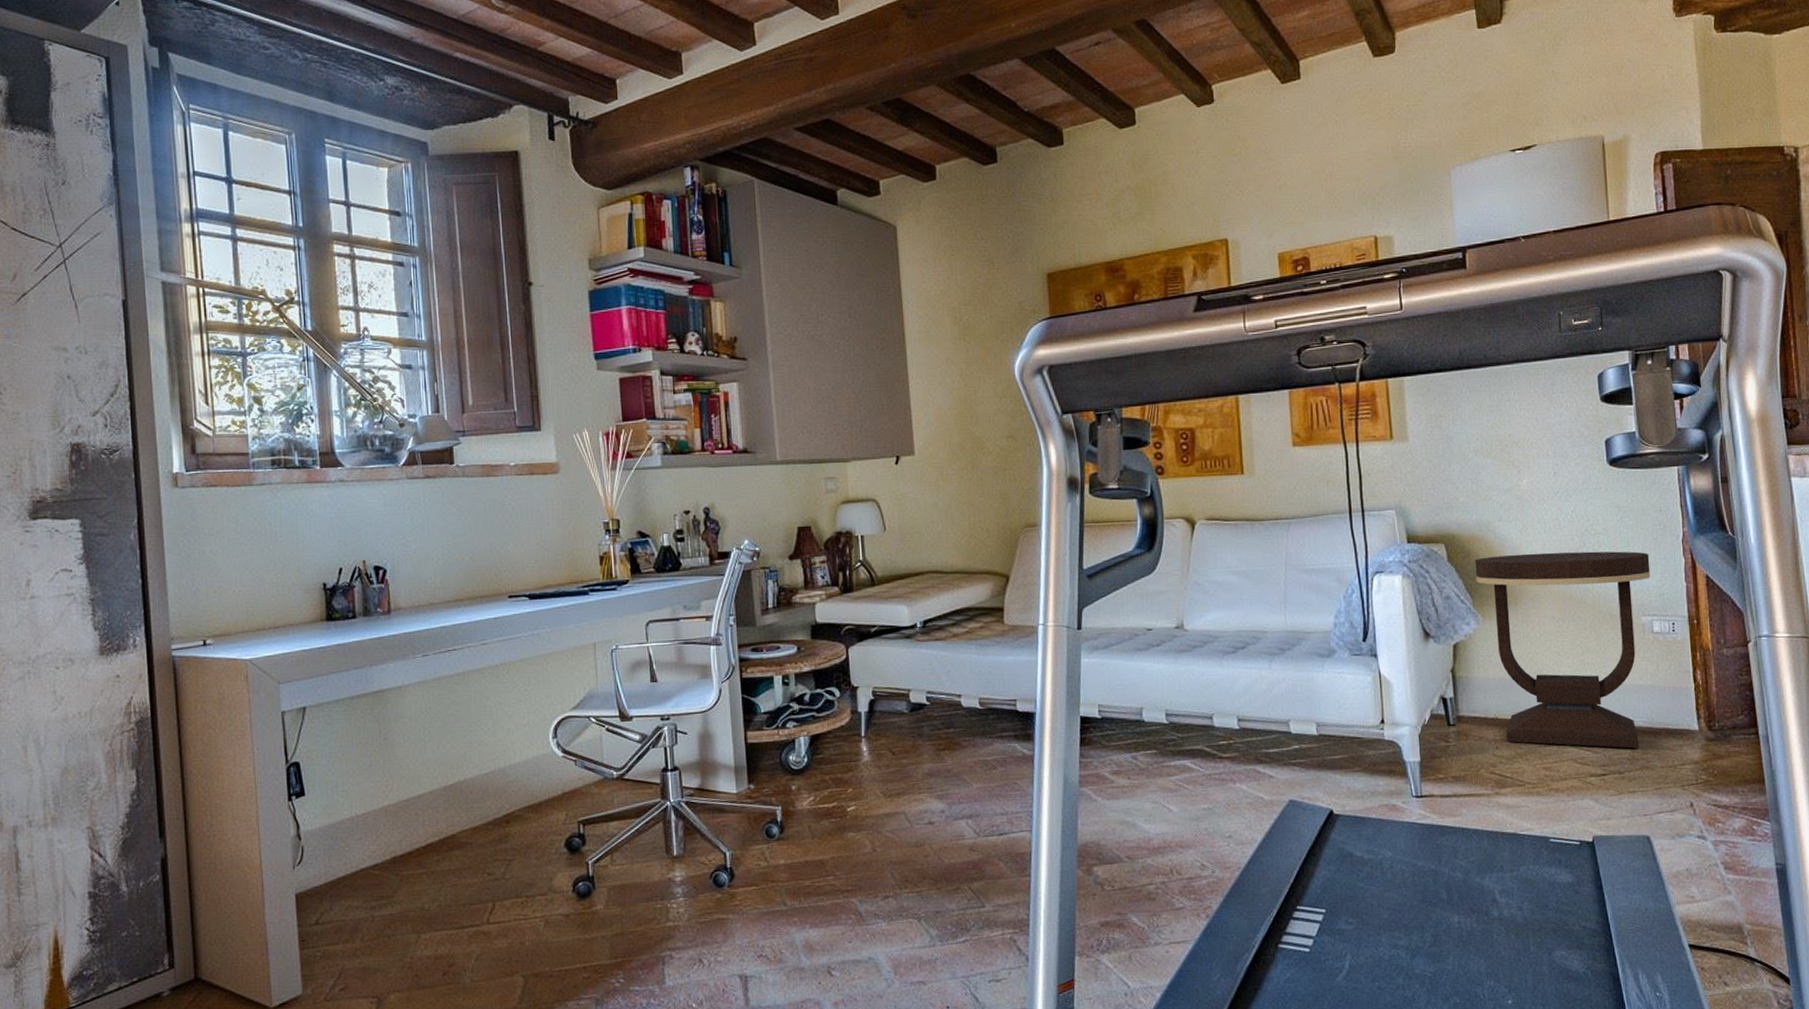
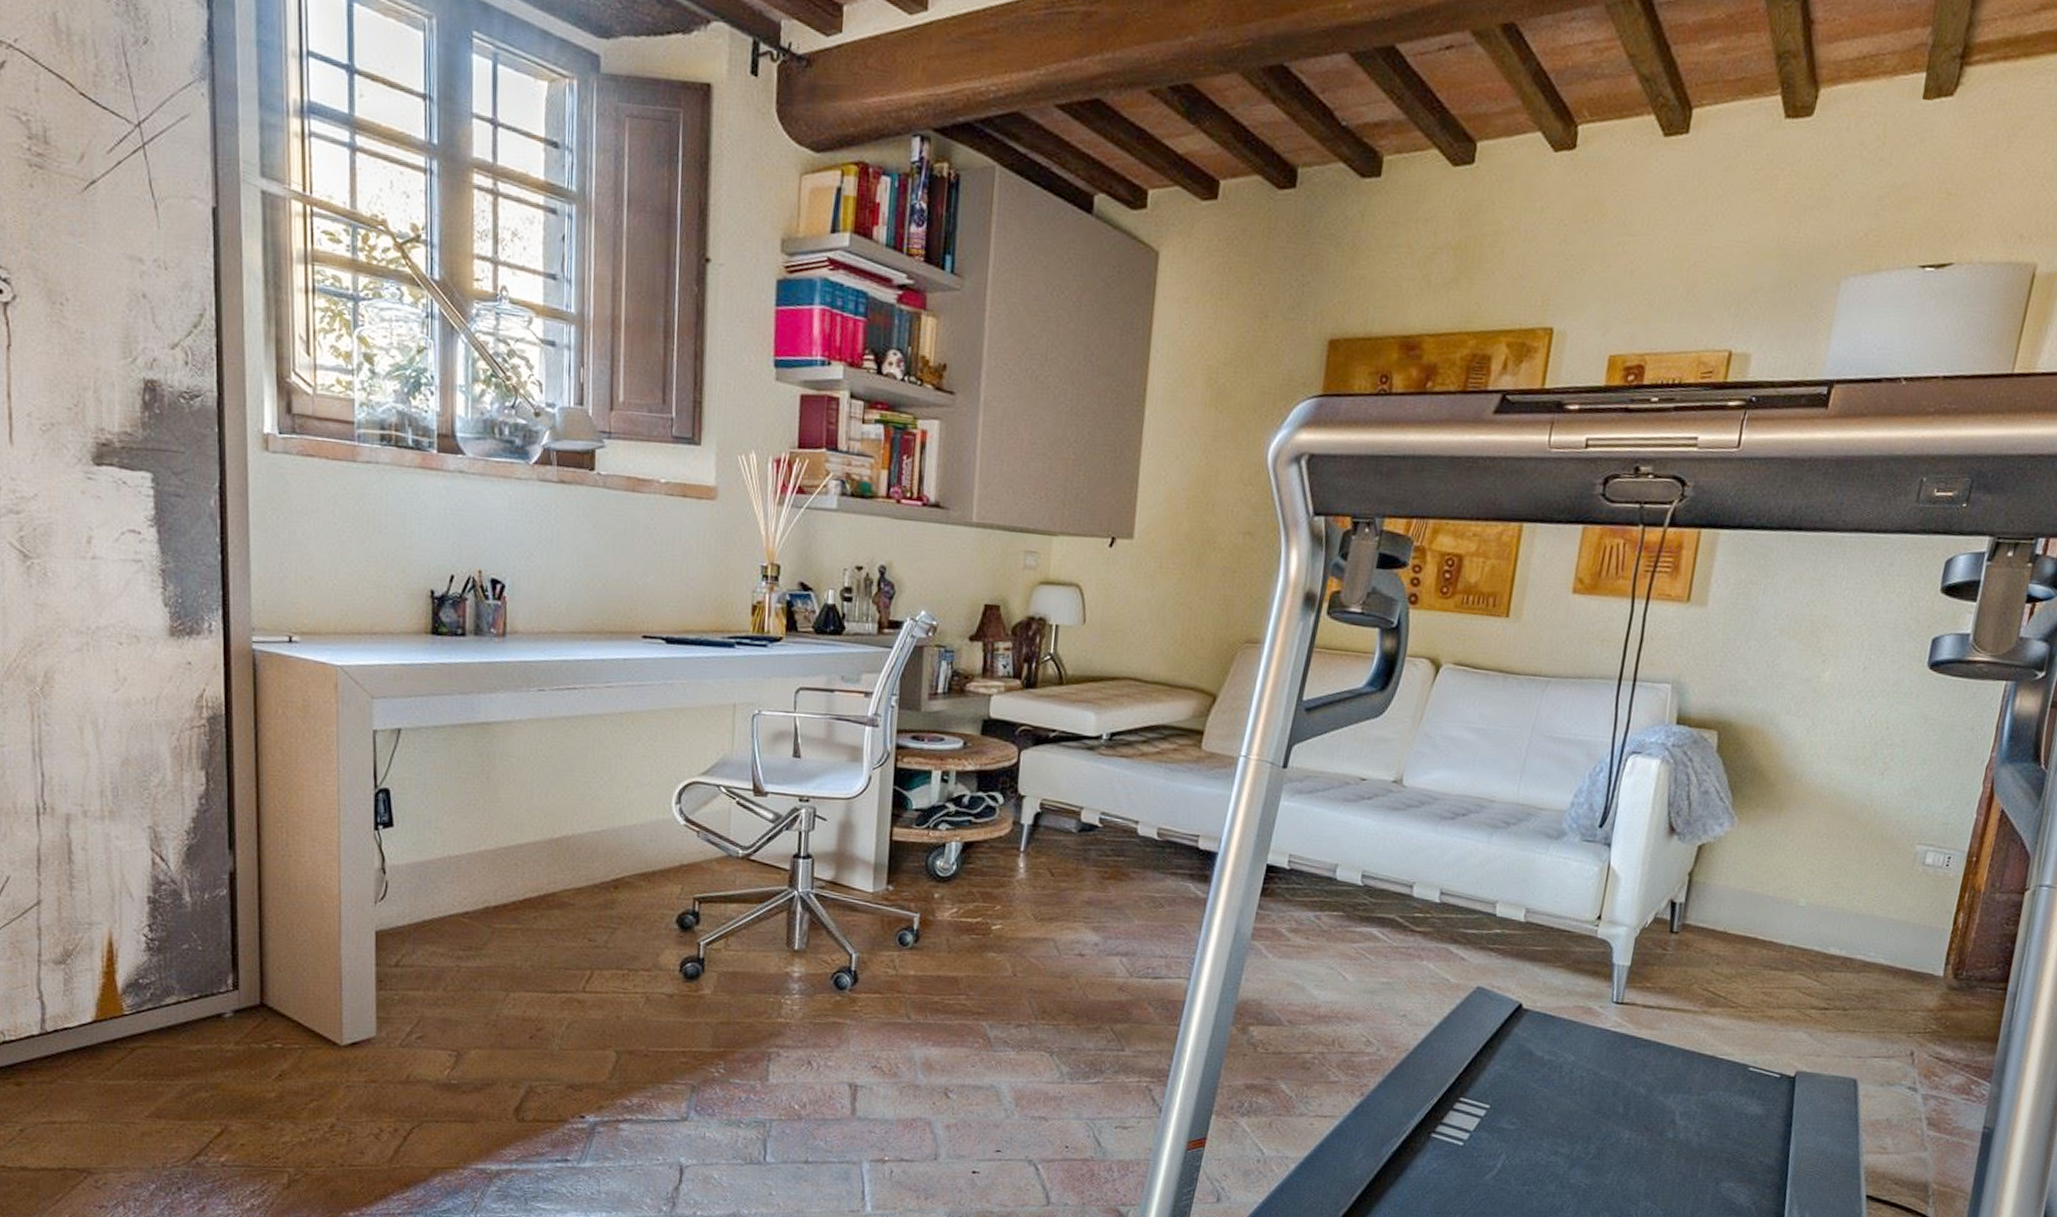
side table: present [1474,551,1651,749] -> none [1730,753,1945,986]

